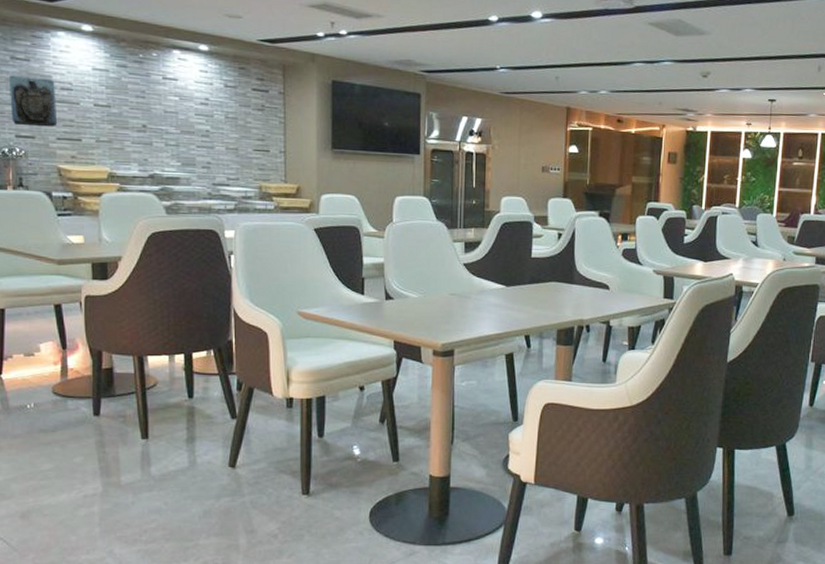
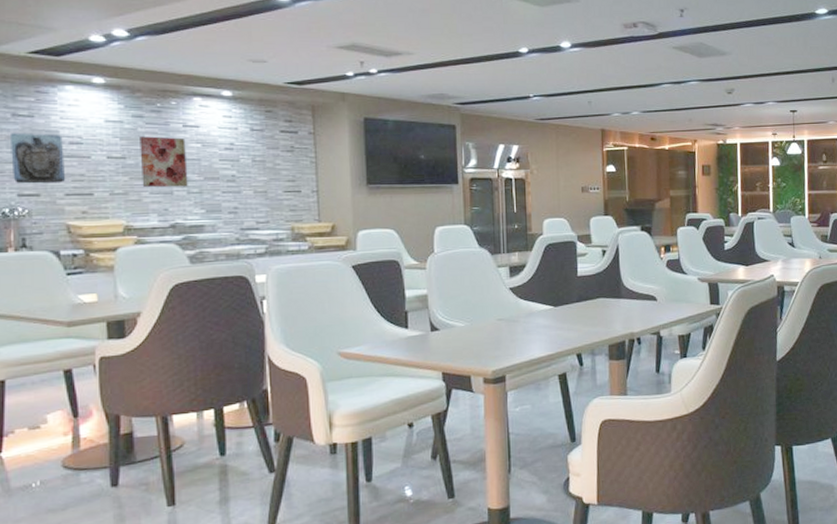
wall art: none [123,86,166,139] -> present [140,136,188,188]

